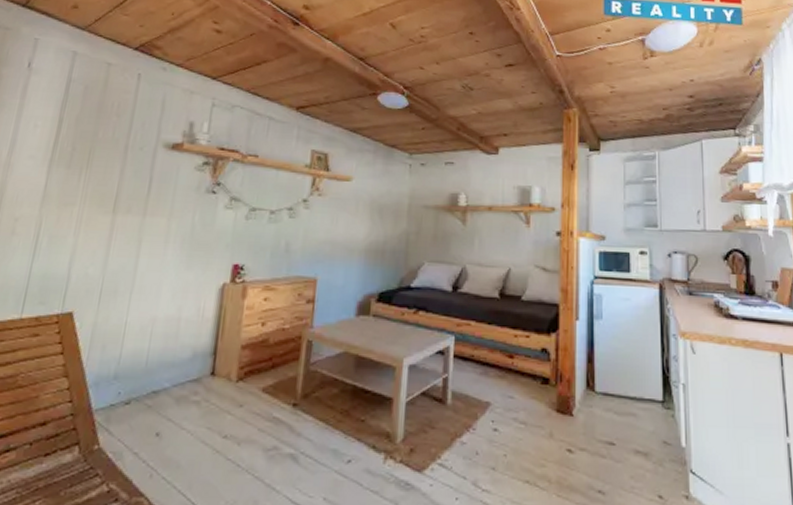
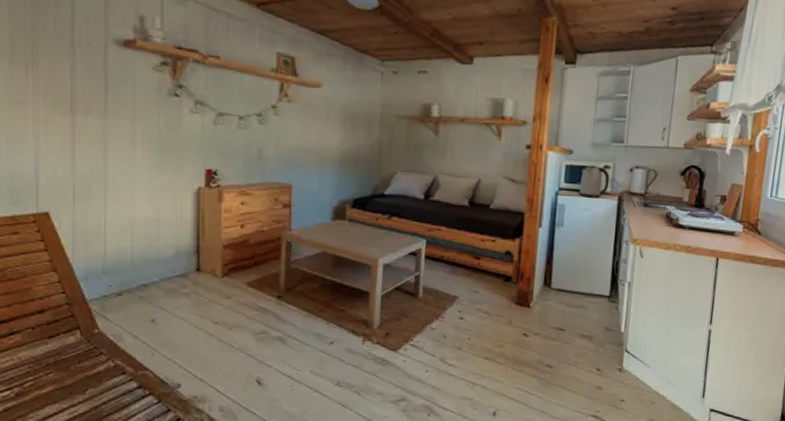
kettle: none [616,251,648,287] -> present [579,165,610,198]

